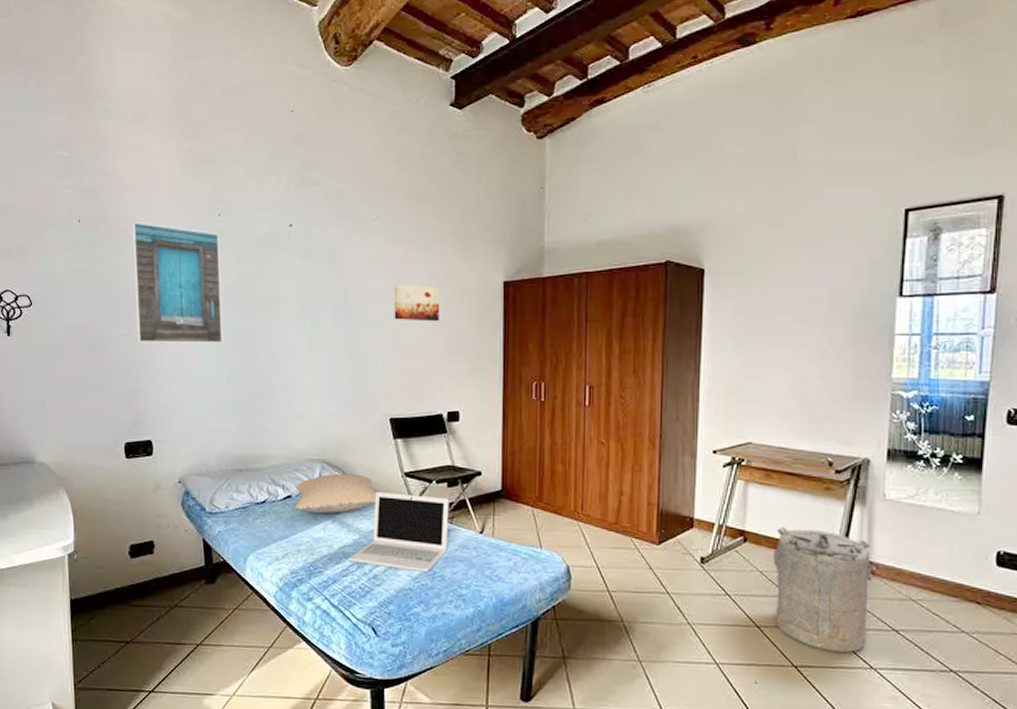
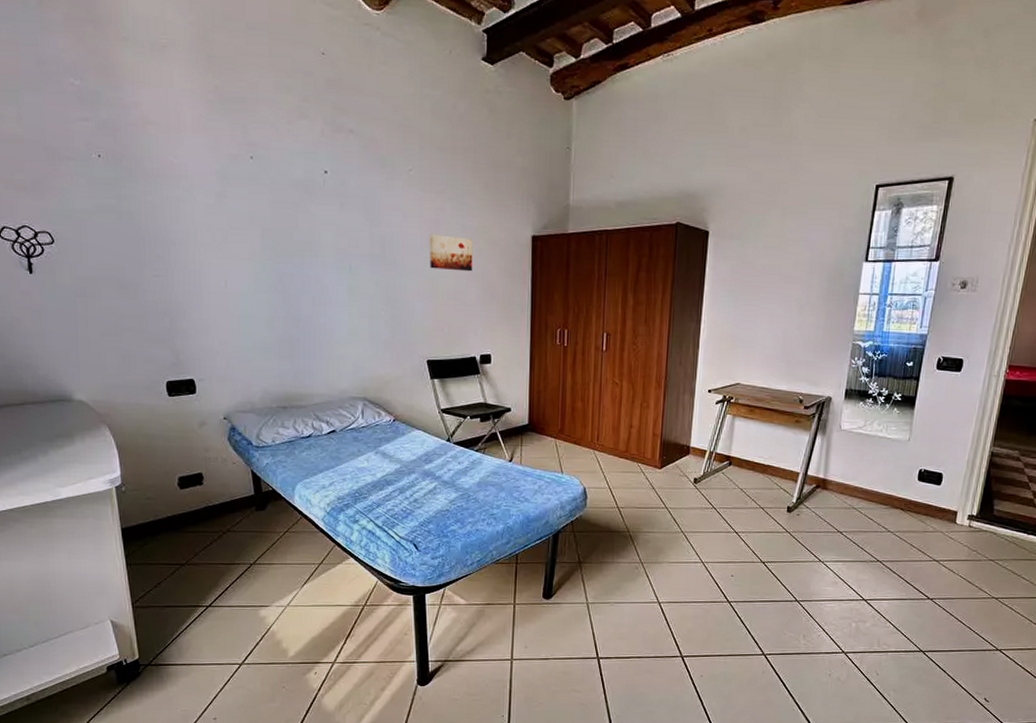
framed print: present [131,221,223,343] -> none [158,159,261,287]
pillow: present [294,473,377,513] -> none [339,410,416,446]
laptop: present [348,492,449,573] -> none [391,426,482,496]
laundry hamper: present [774,526,876,652] -> none [750,452,829,550]

